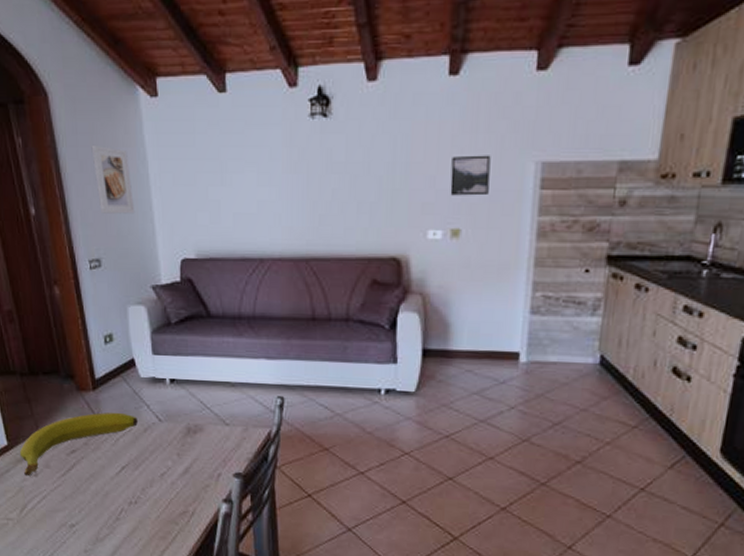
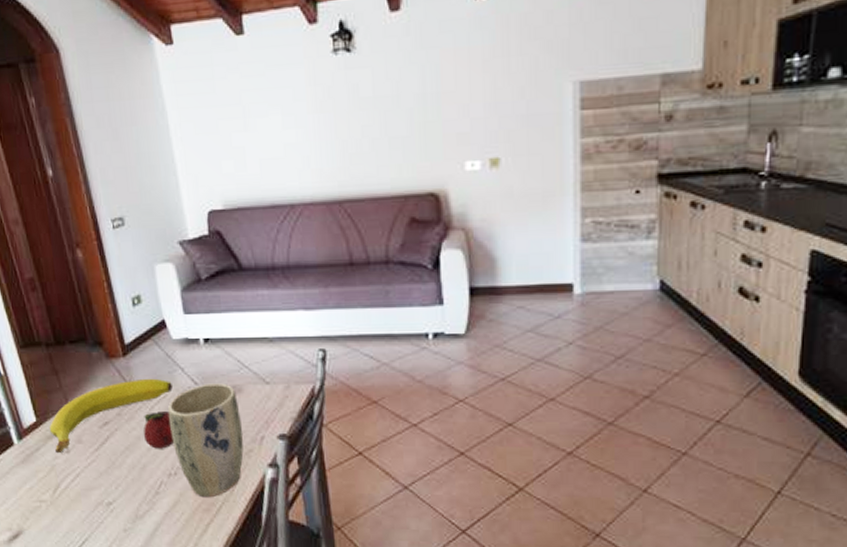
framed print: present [91,144,134,214] -> none [107,98,156,170]
fruit: none [107,443,137,479] -> present [143,410,175,449]
plant pot: none [132,421,202,527] -> present [168,383,244,498]
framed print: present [450,155,491,196] -> none [484,78,526,124]

